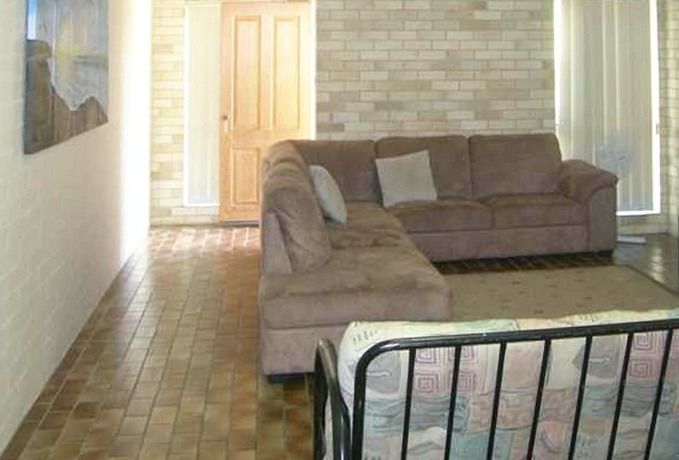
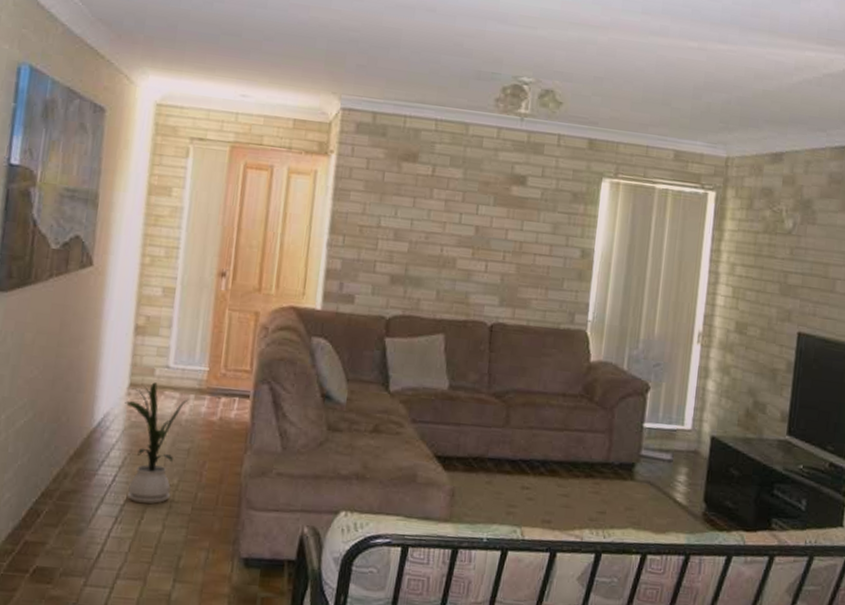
house plant: none [147,222,204,334] -> present [125,382,189,505]

